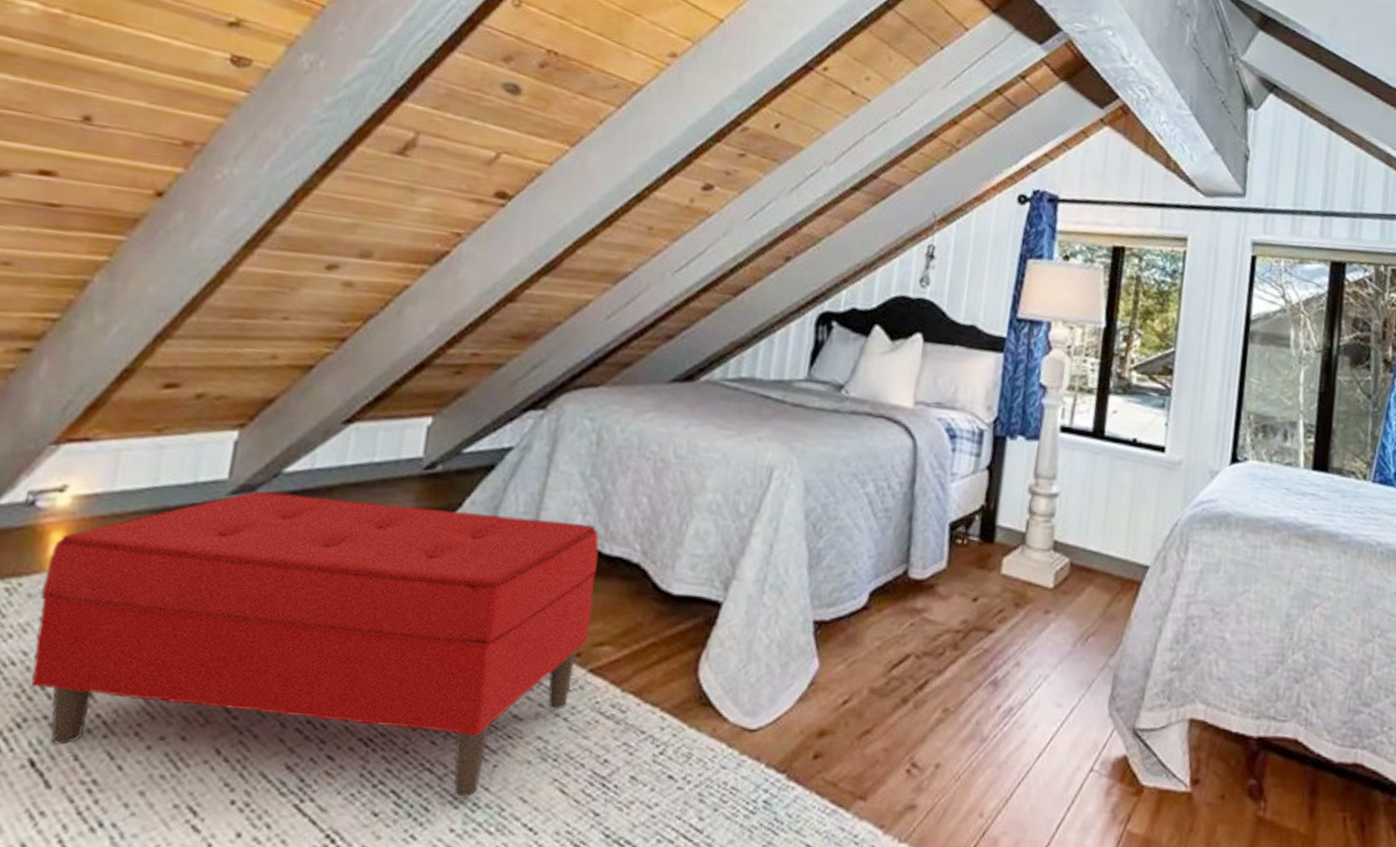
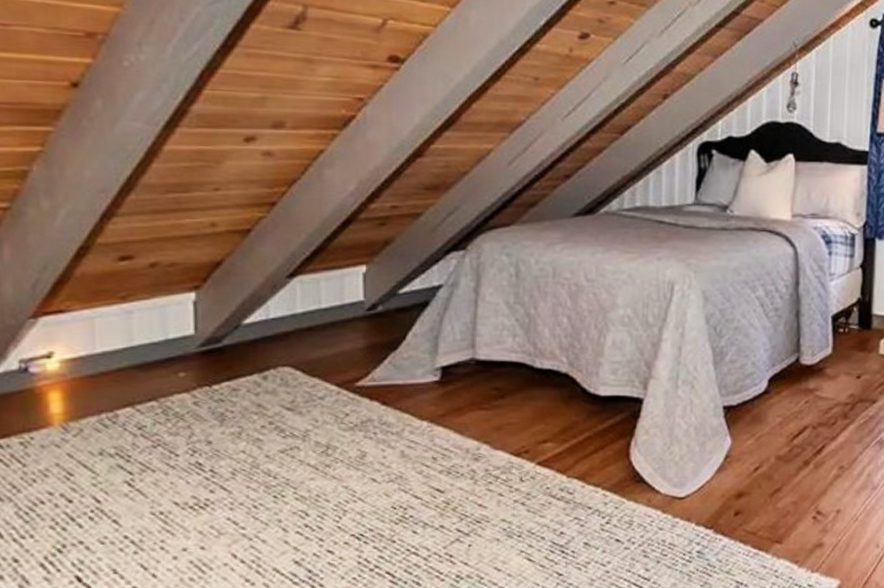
bench: present [31,491,599,799] -> none [52,342,532,573]

